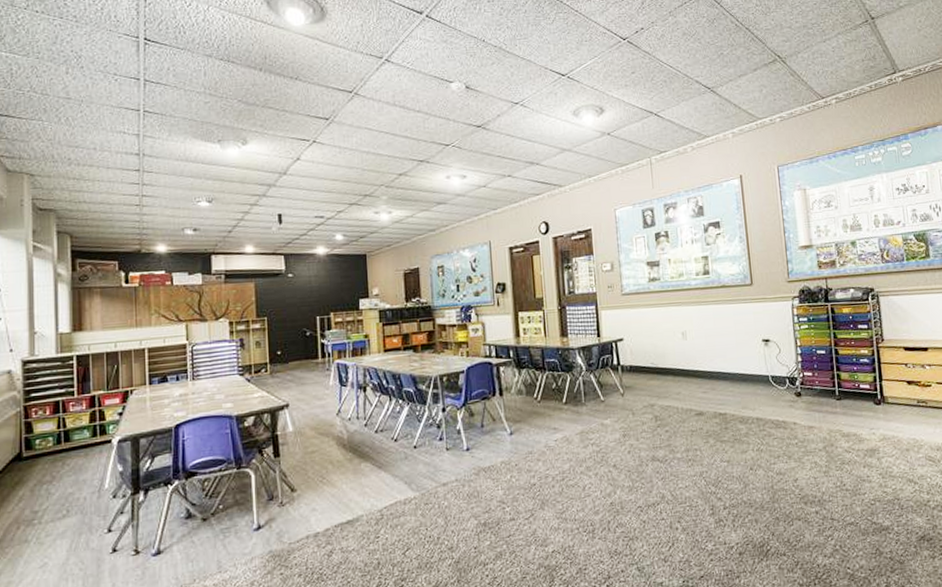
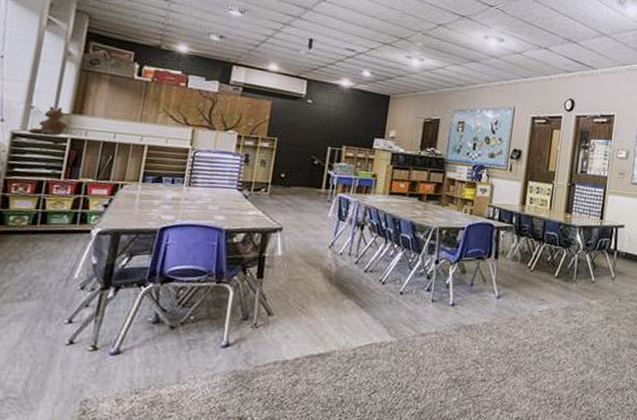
stuffed bear: none [36,327,72,359] -> present [28,106,69,137]

